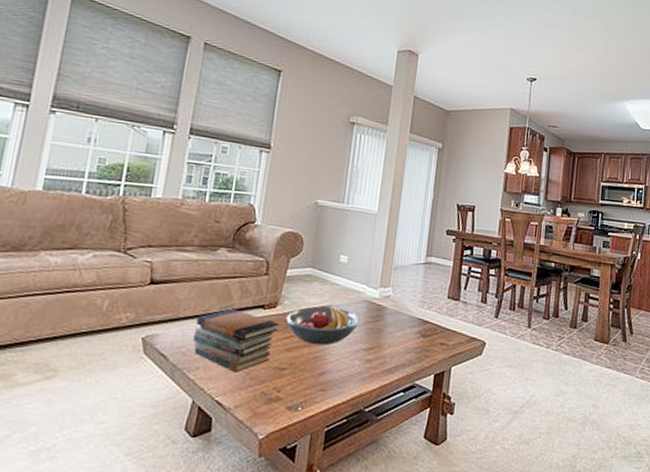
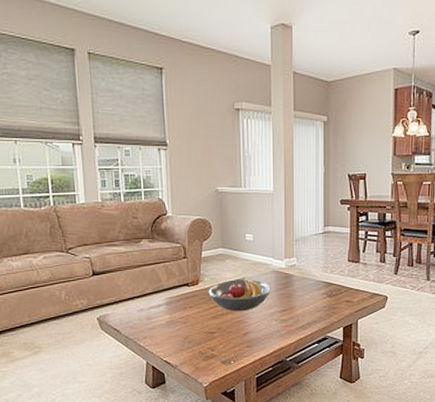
book stack: present [192,308,279,372] -> none [136,288,203,338]

